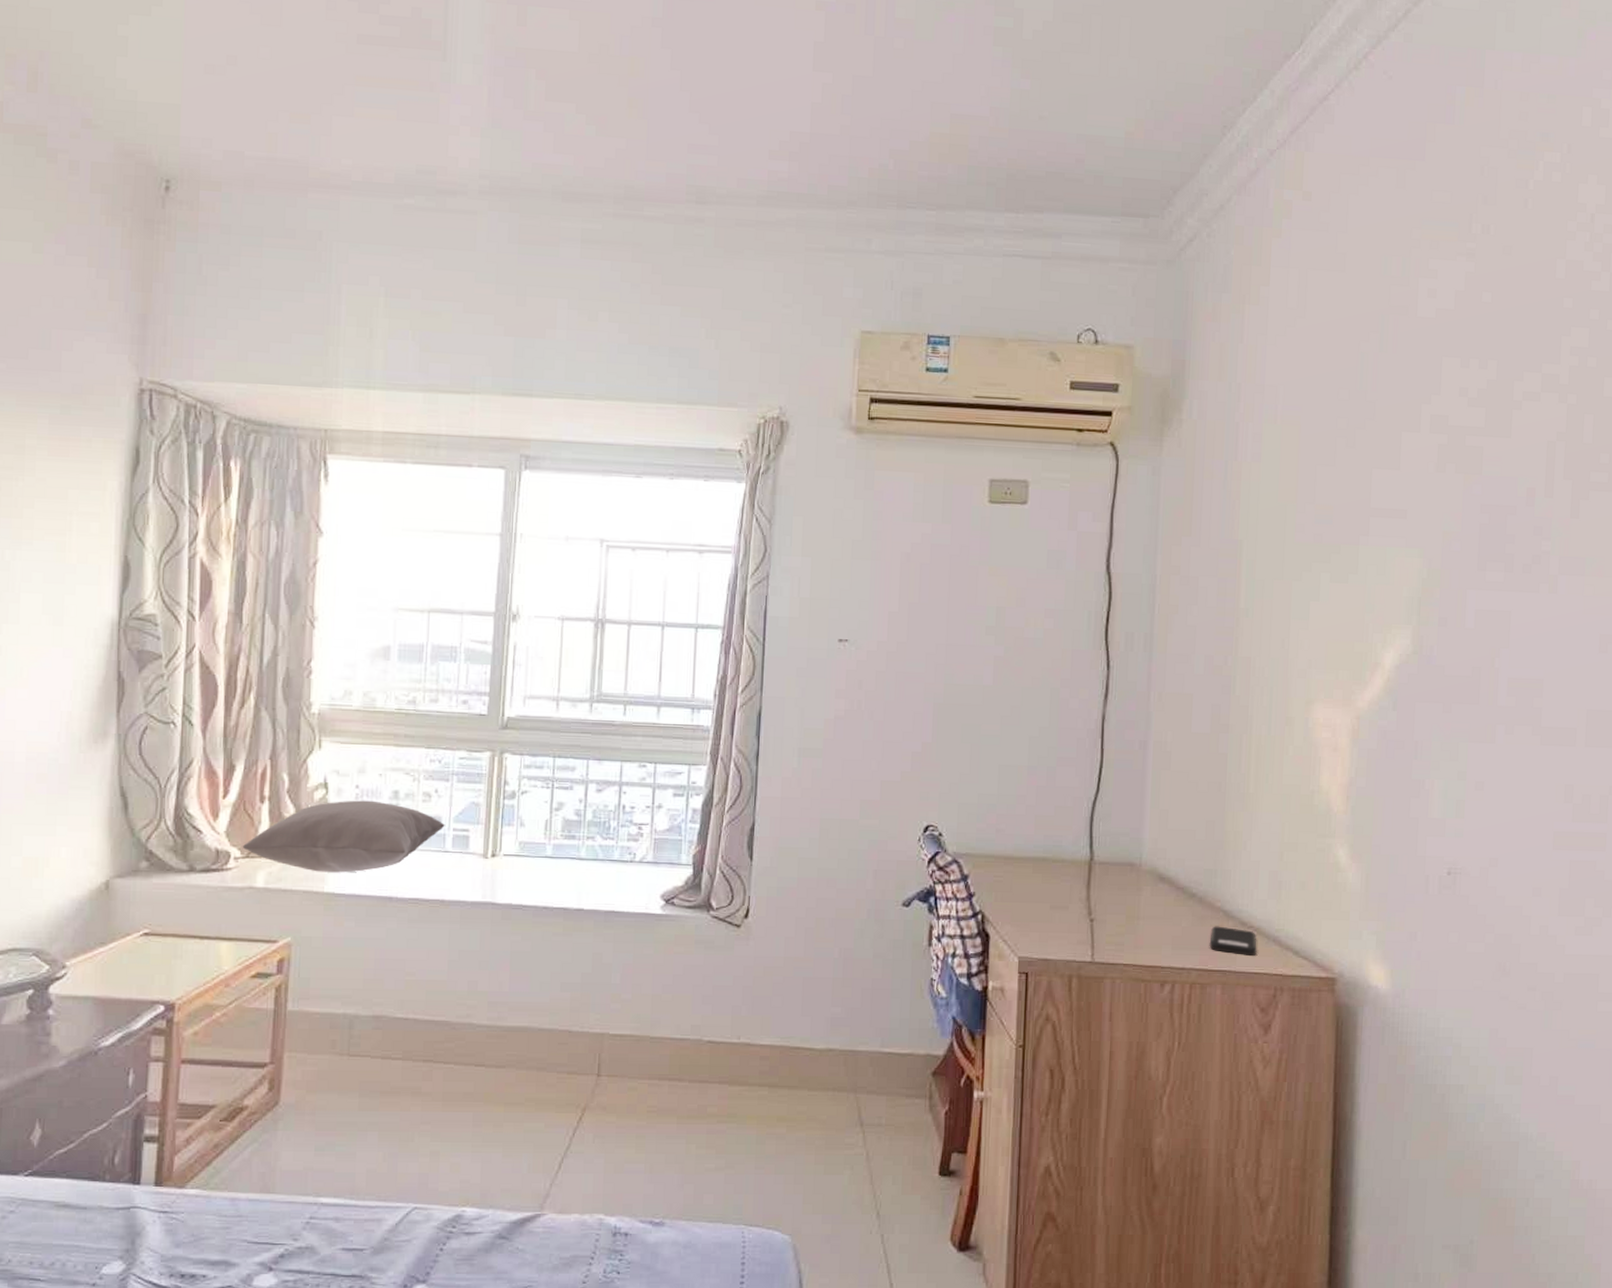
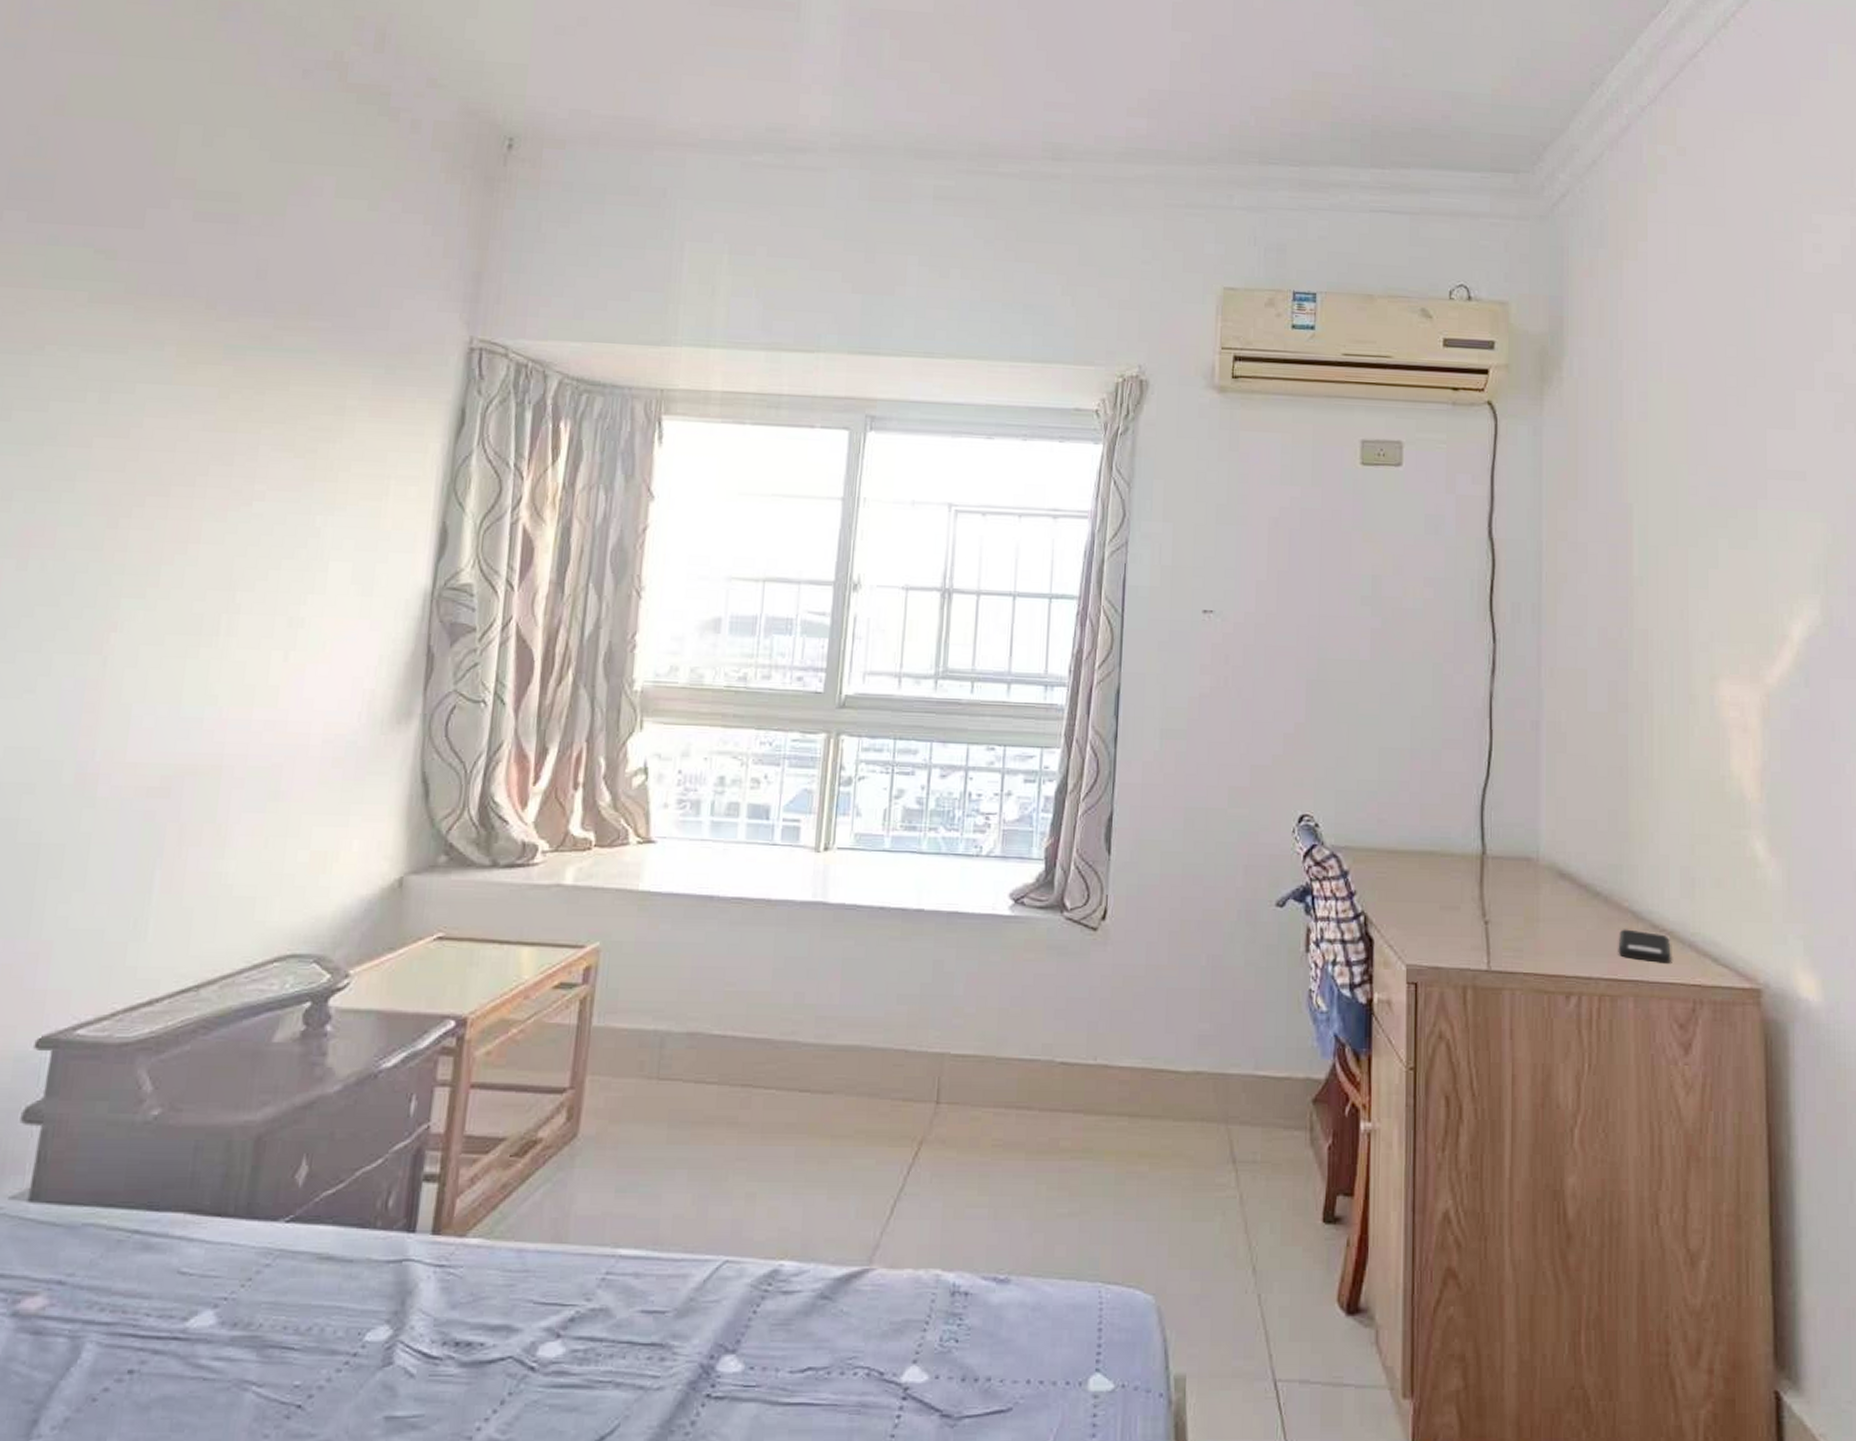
cushion: present [242,800,445,873] -> none [551,787,774,869]

